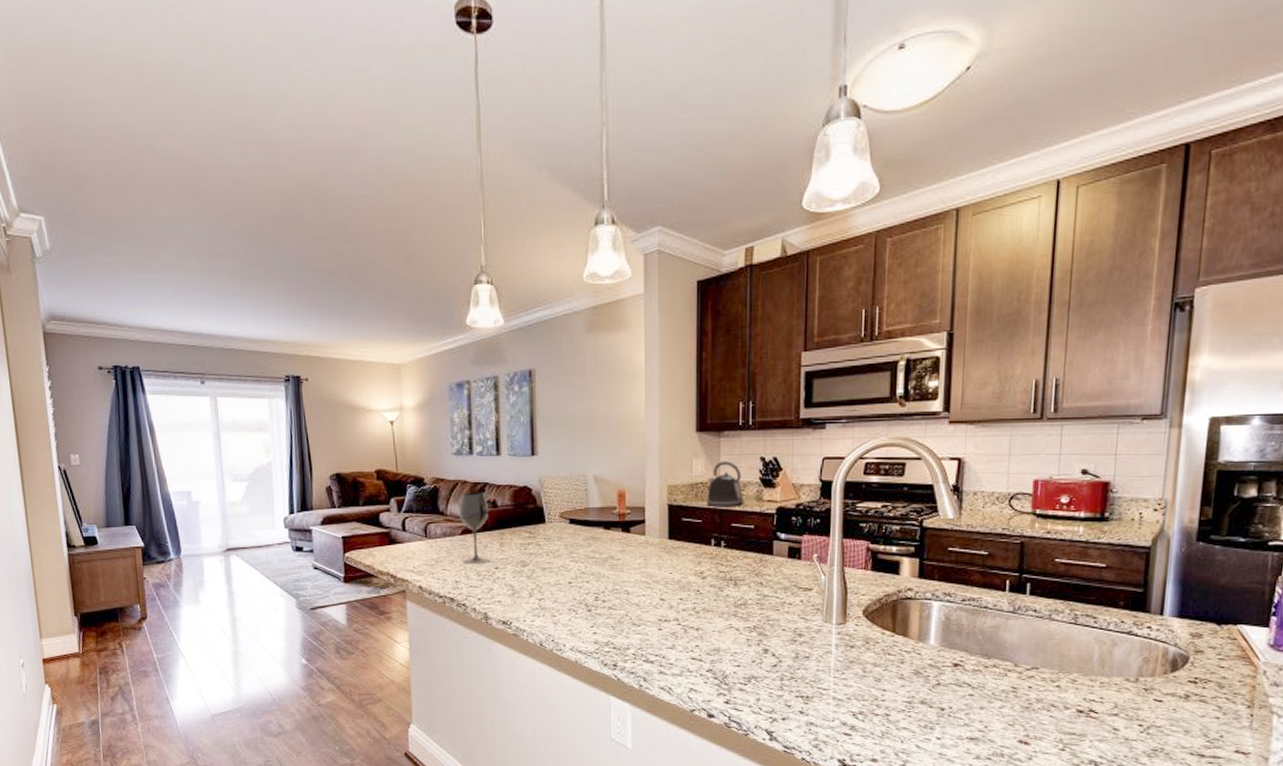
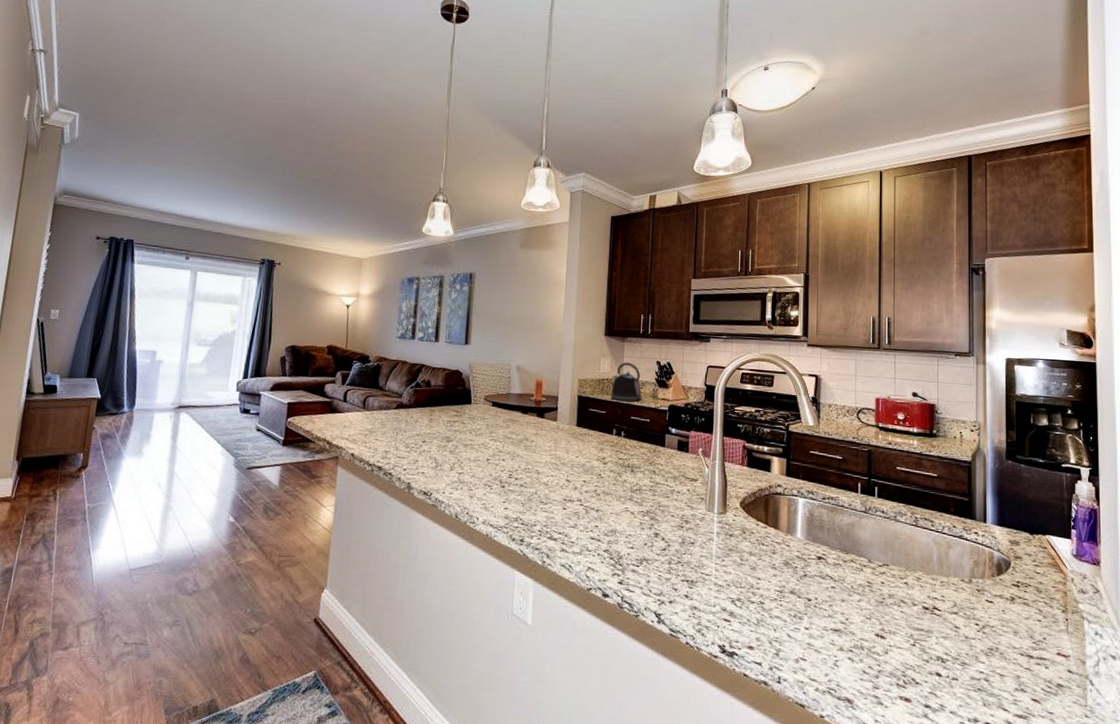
wineglass: present [458,492,491,565] -> none [394,371,423,438]

